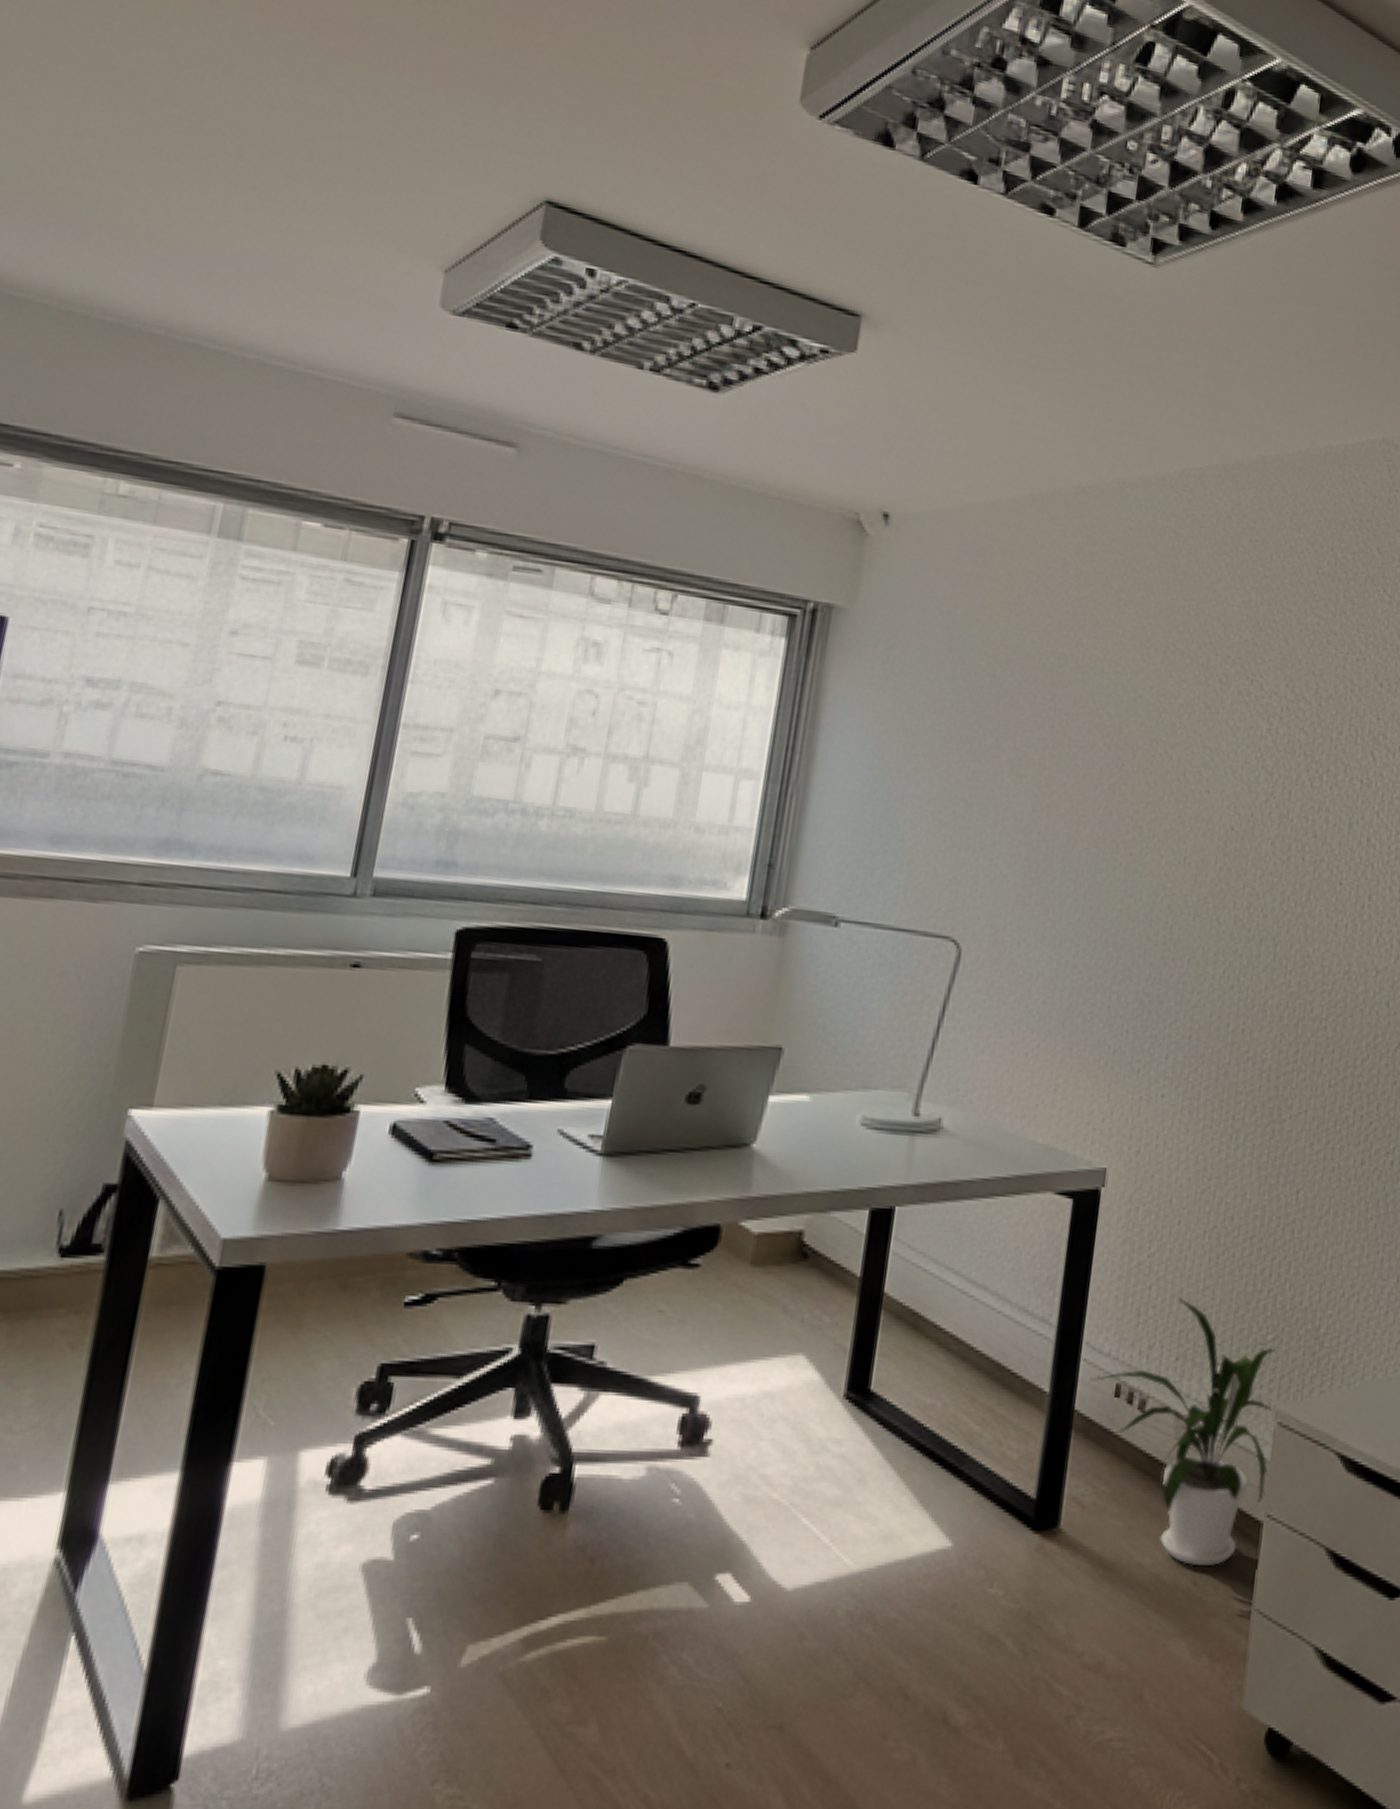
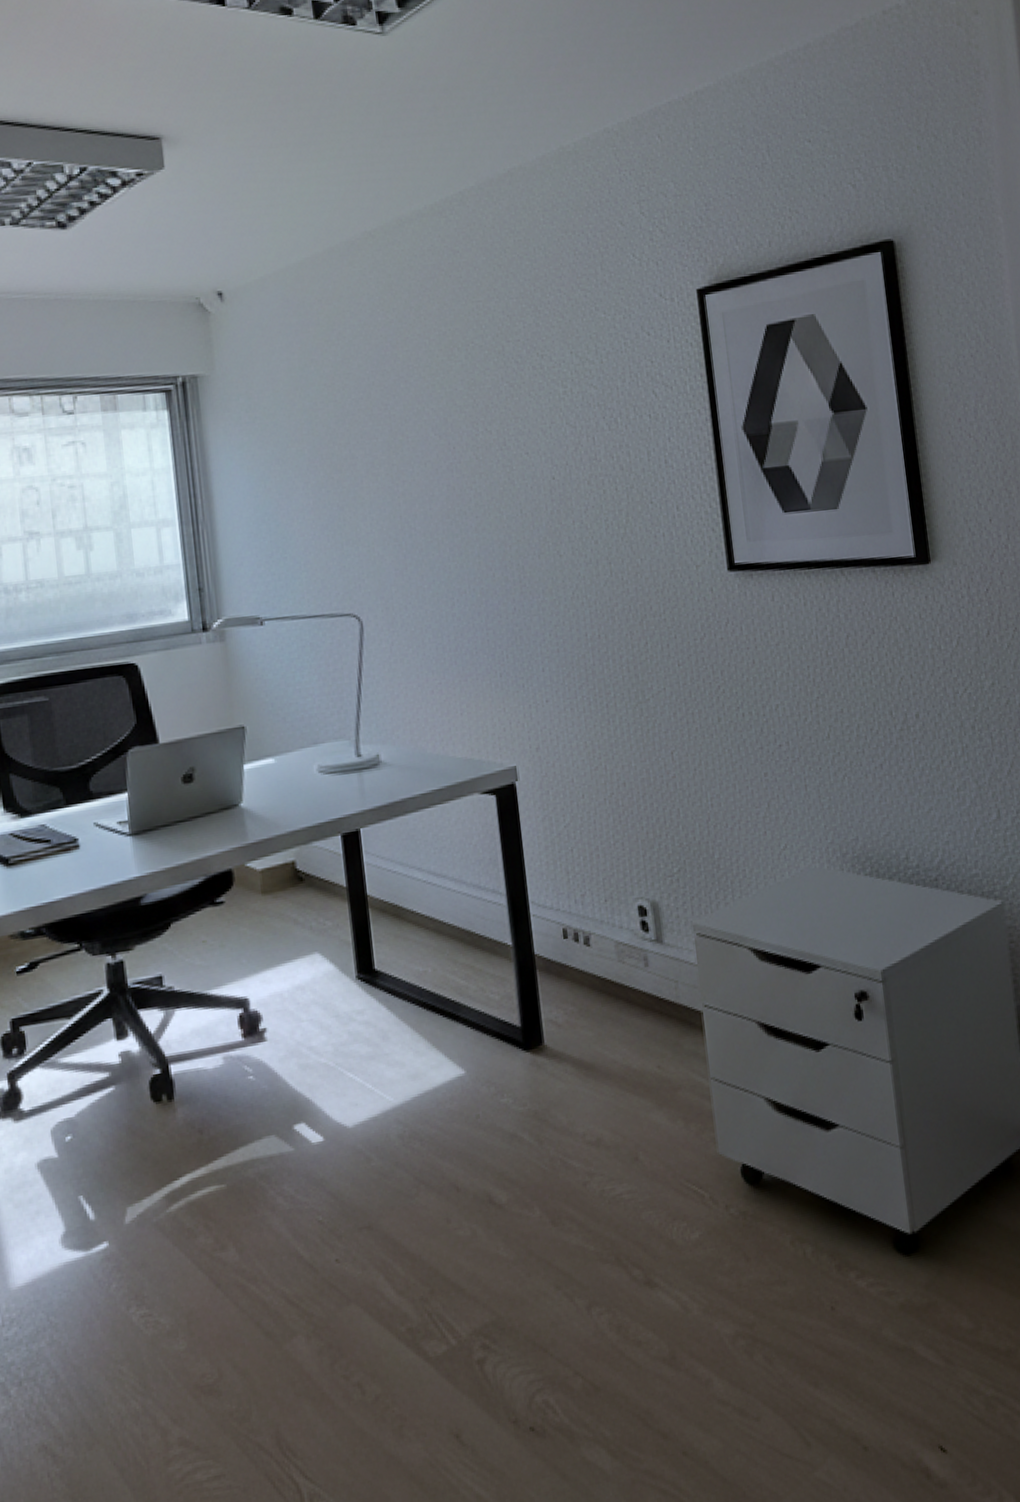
house plant: present [1090,1297,1278,1567] -> none [541,853,699,1054]

